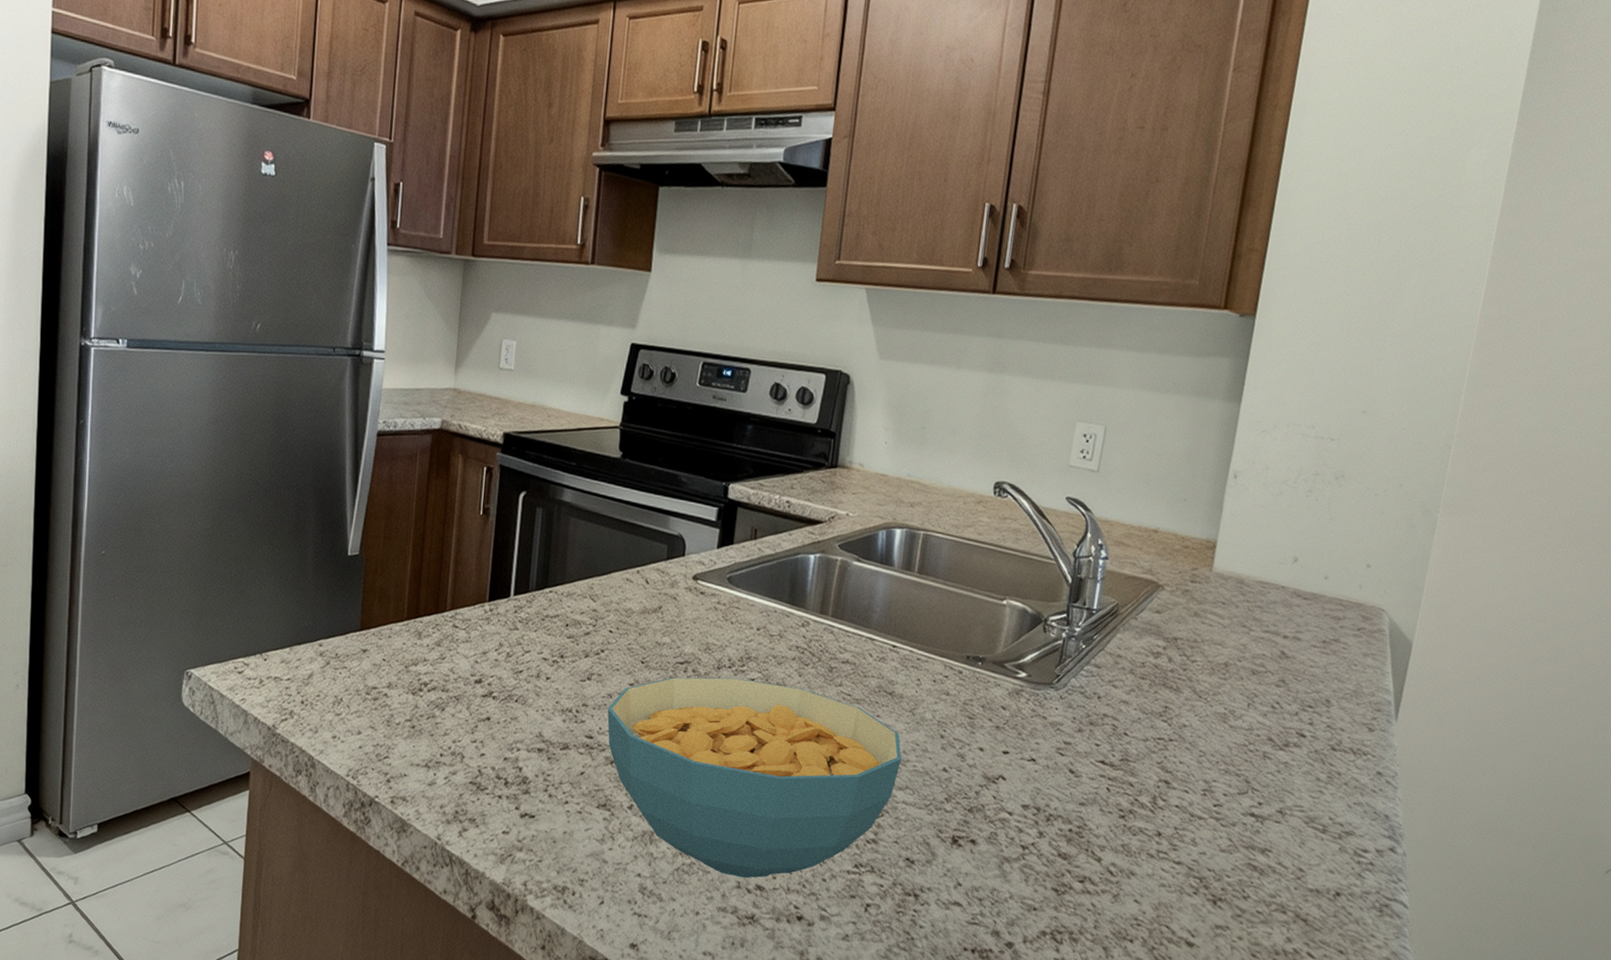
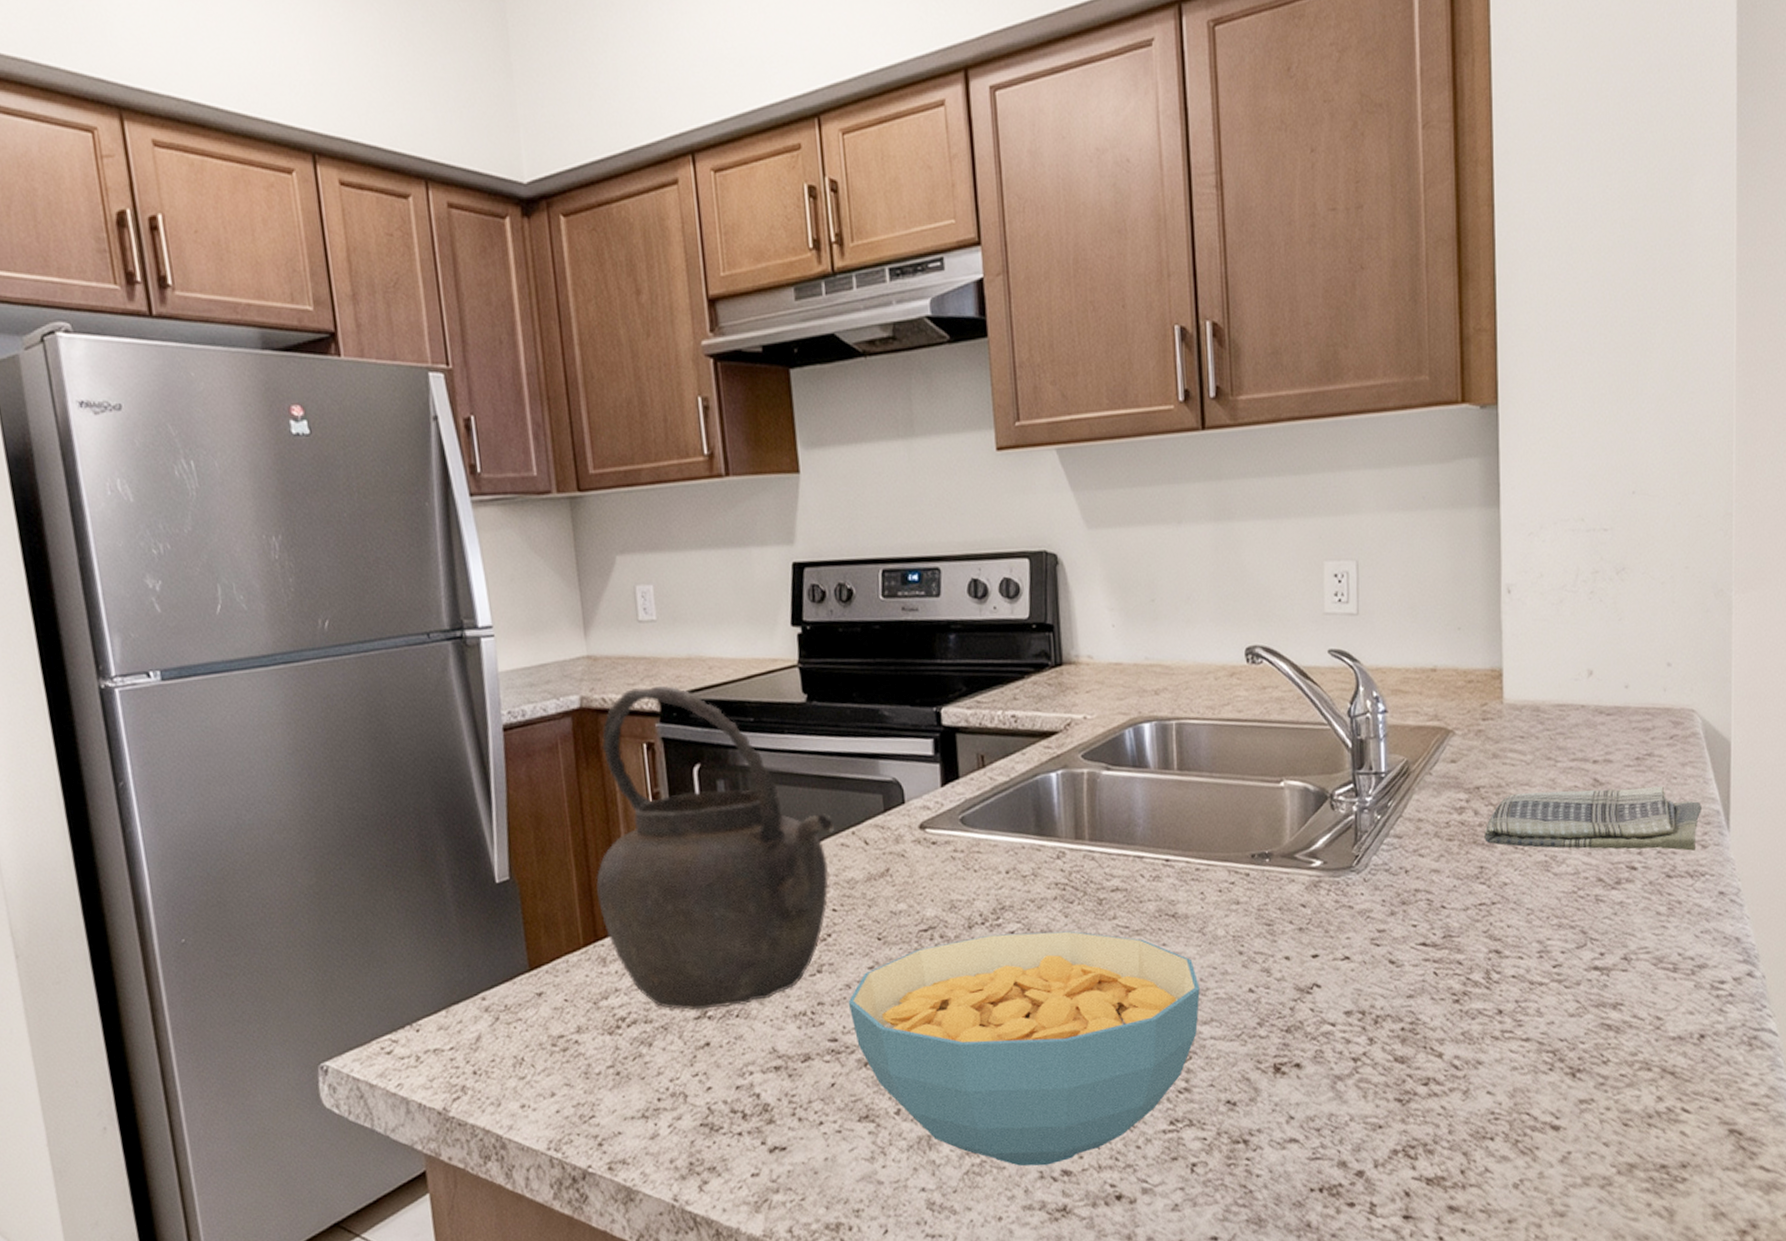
kettle: none [424,421,624,693] -> present [596,685,835,1010]
dish towel: none [1173,650,1375,731] -> present [1484,785,1702,851]

